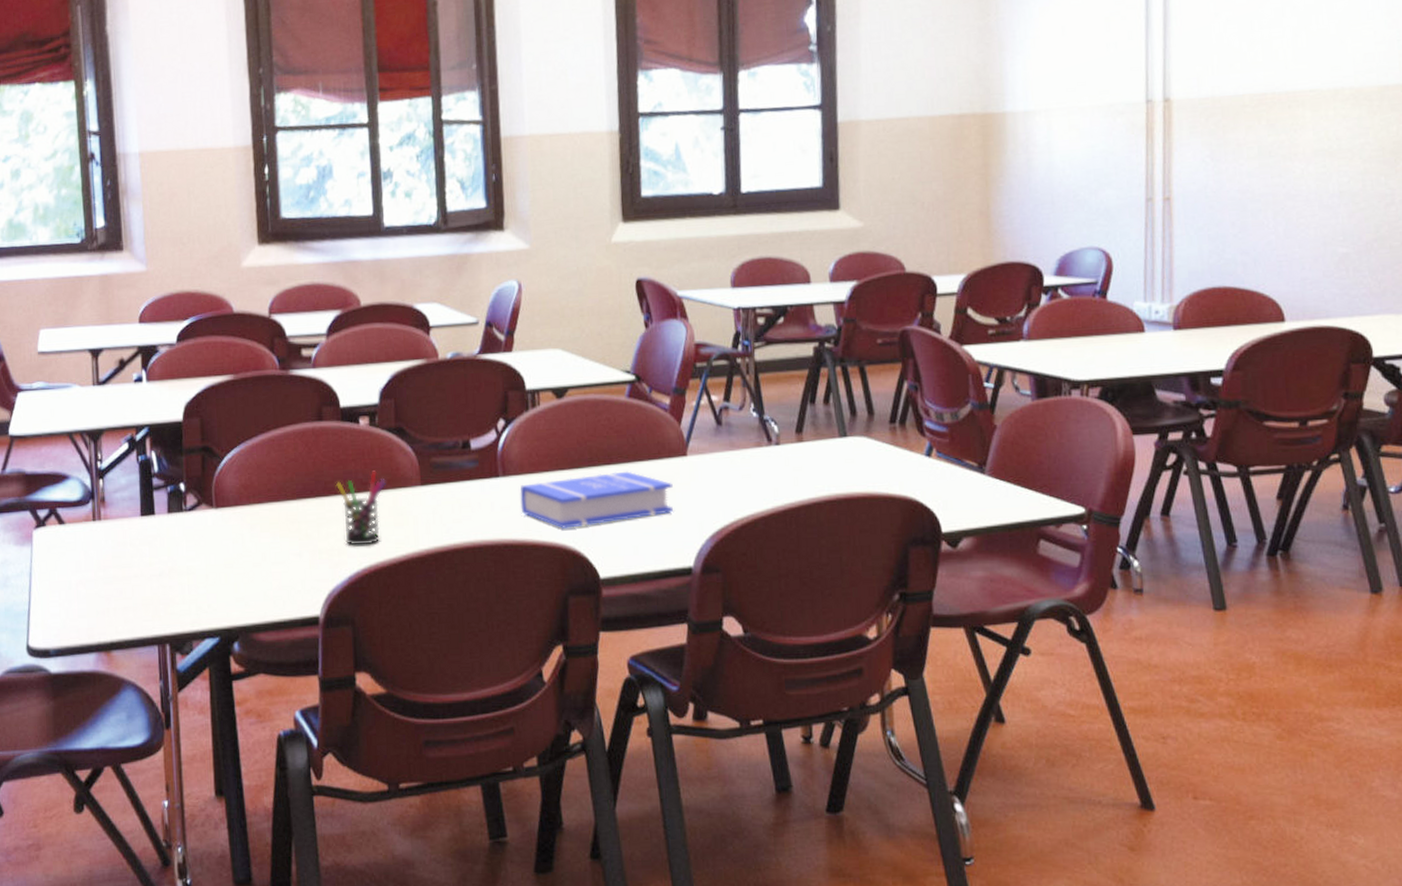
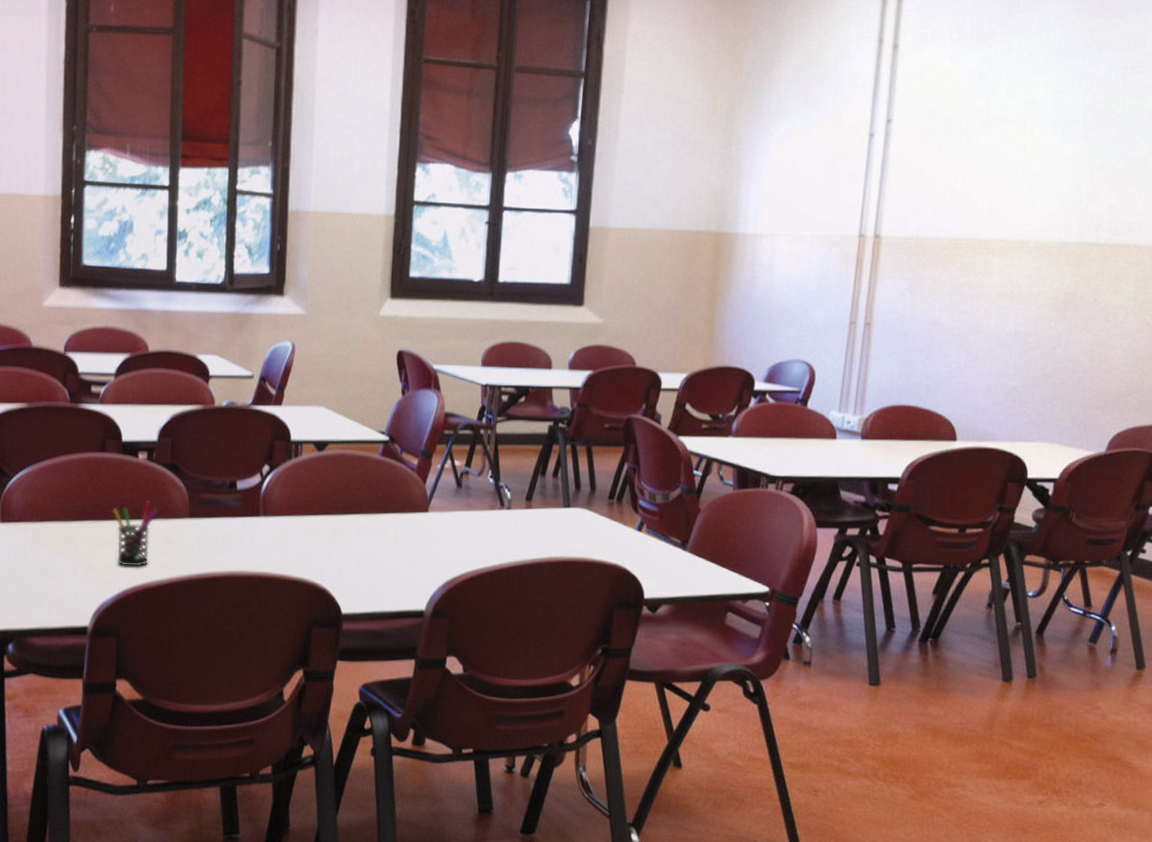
book: present [520,471,673,528] -> none [277,521,413,567]

